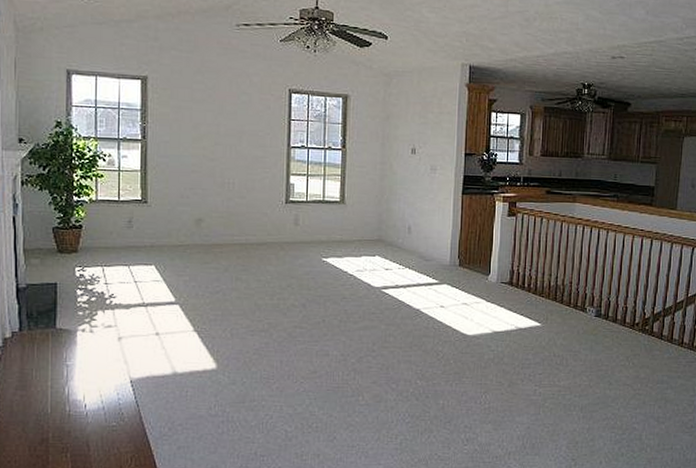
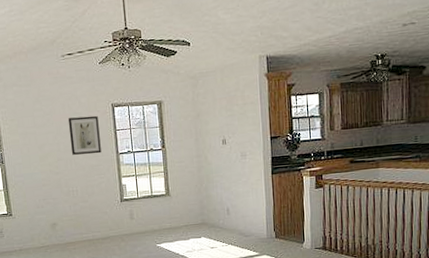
wall art: none [233,97,271,144] -> present [68,115,102,155]

